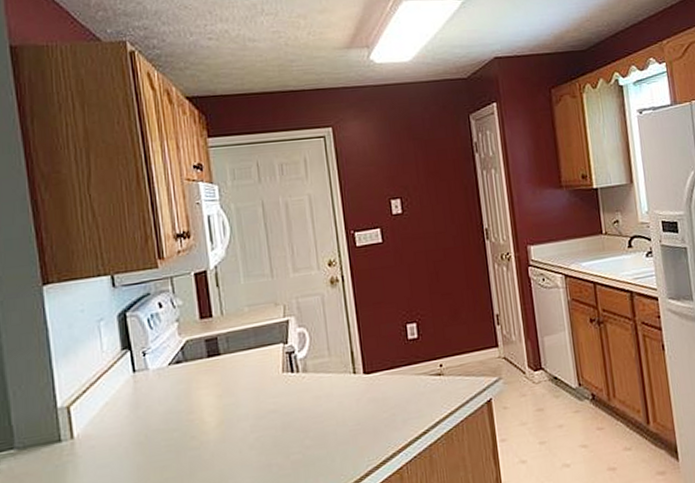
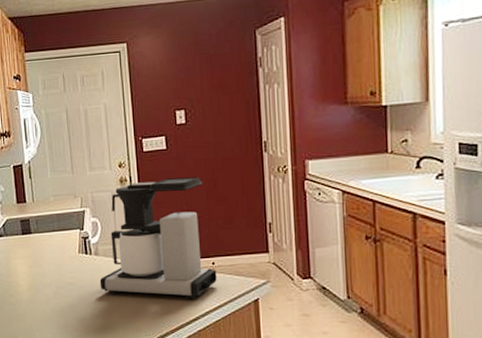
coffee maker: none [310,271,446,417] -> present [99,177,217,299]

